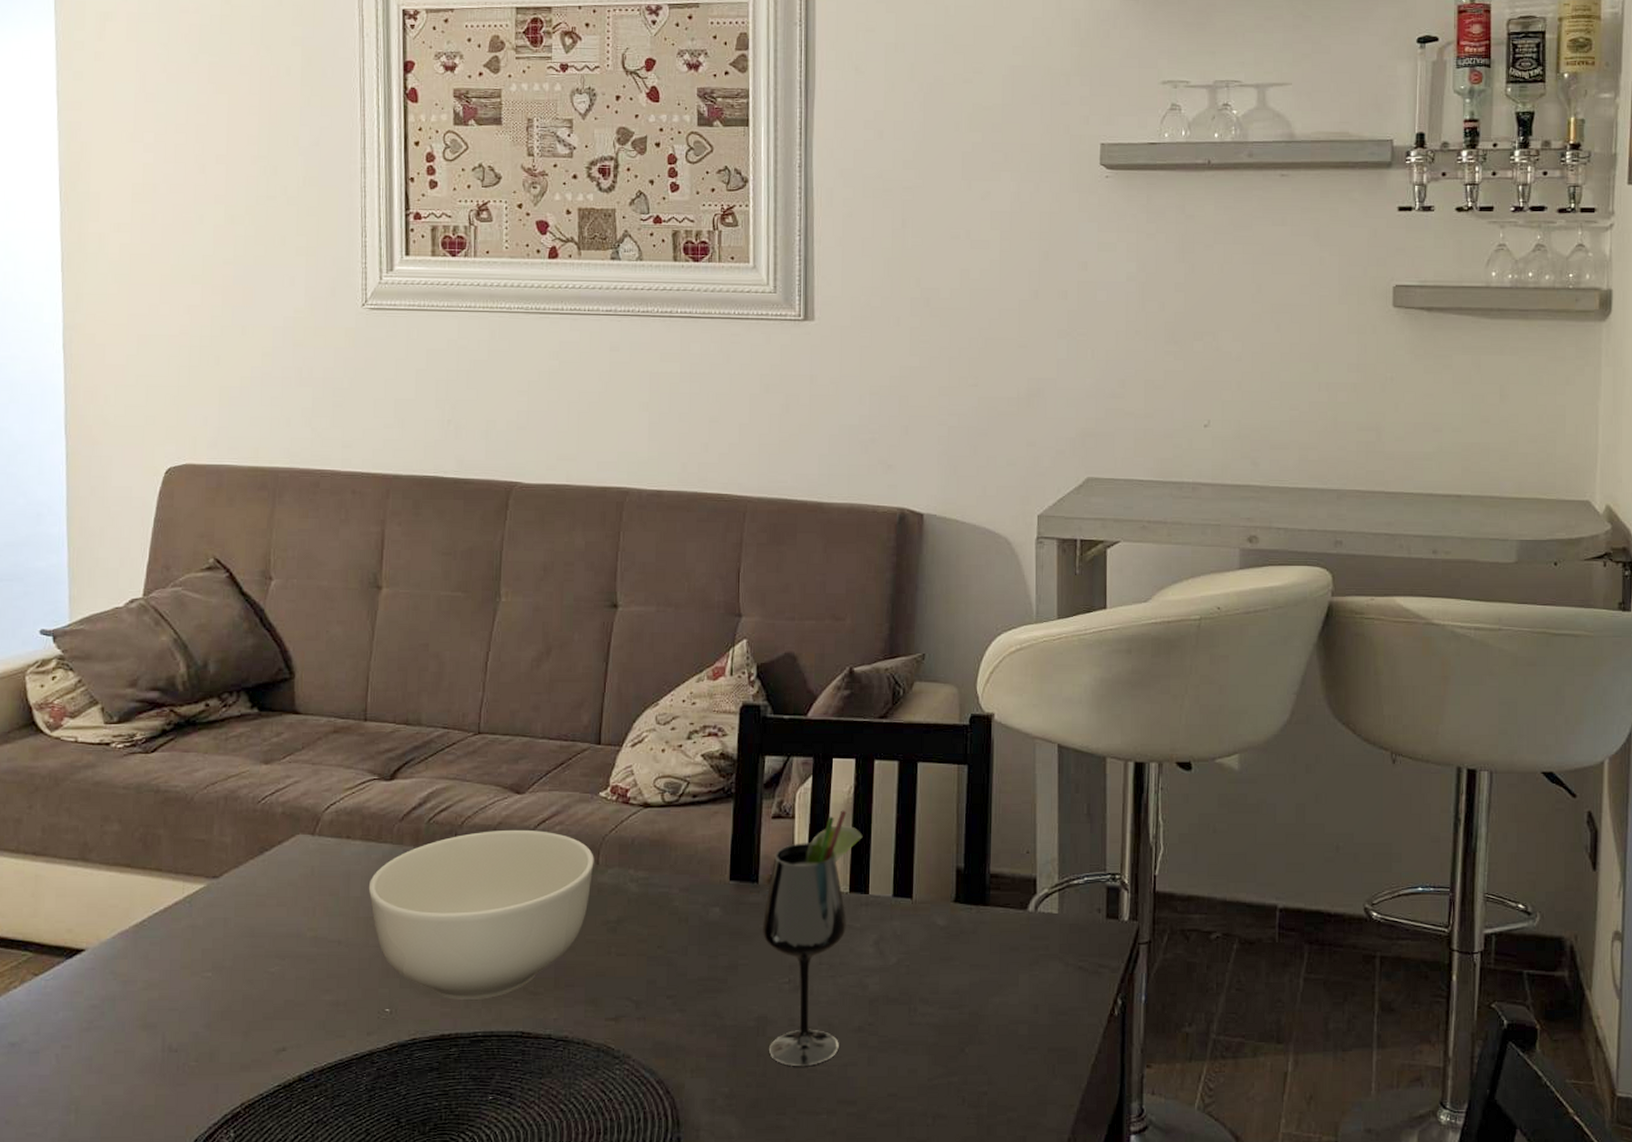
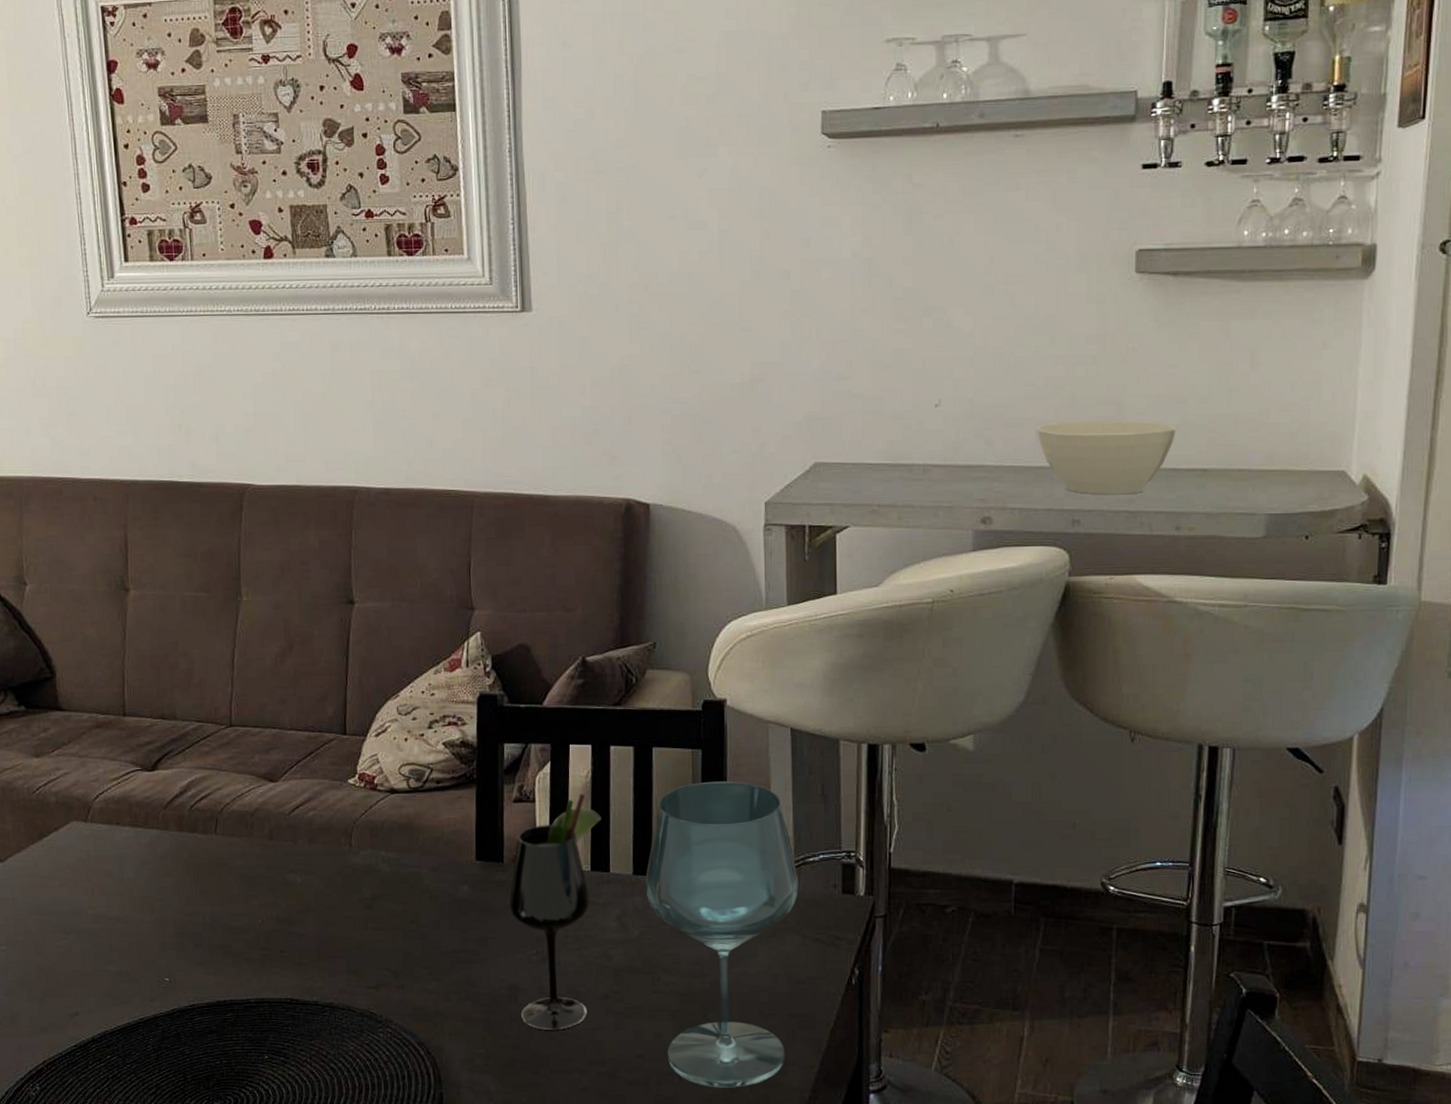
bowl: present [368,829,594,1000] -> none [140,815,347,970]
wine glass: none [904,799,1063,1130] -> present [644,781,800,1088]
bowl: none [1300,445,1433,518] -> present [1035,420,1177,495]

